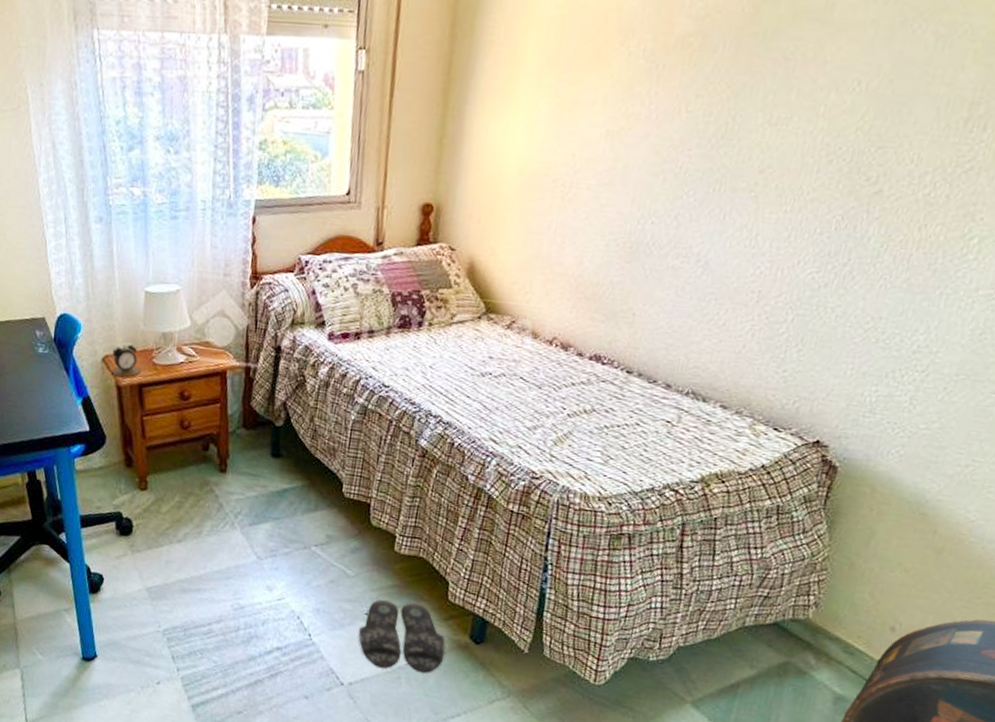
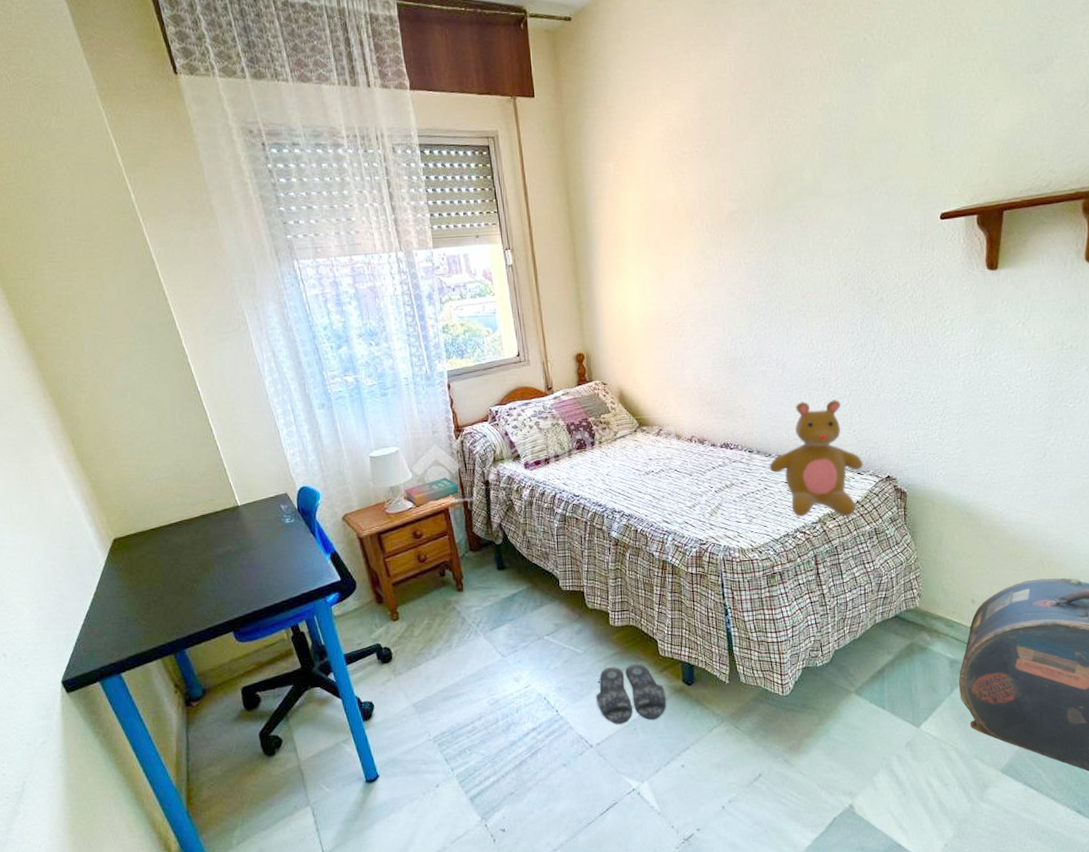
alarm clock: present [112,342,142,378] -> none [350,500,378,530]
book: none [178,333,243,362] -> present [404,477,459,506]
teddy bear: none [649,318,786,482] -> present [769,400,863,517]

